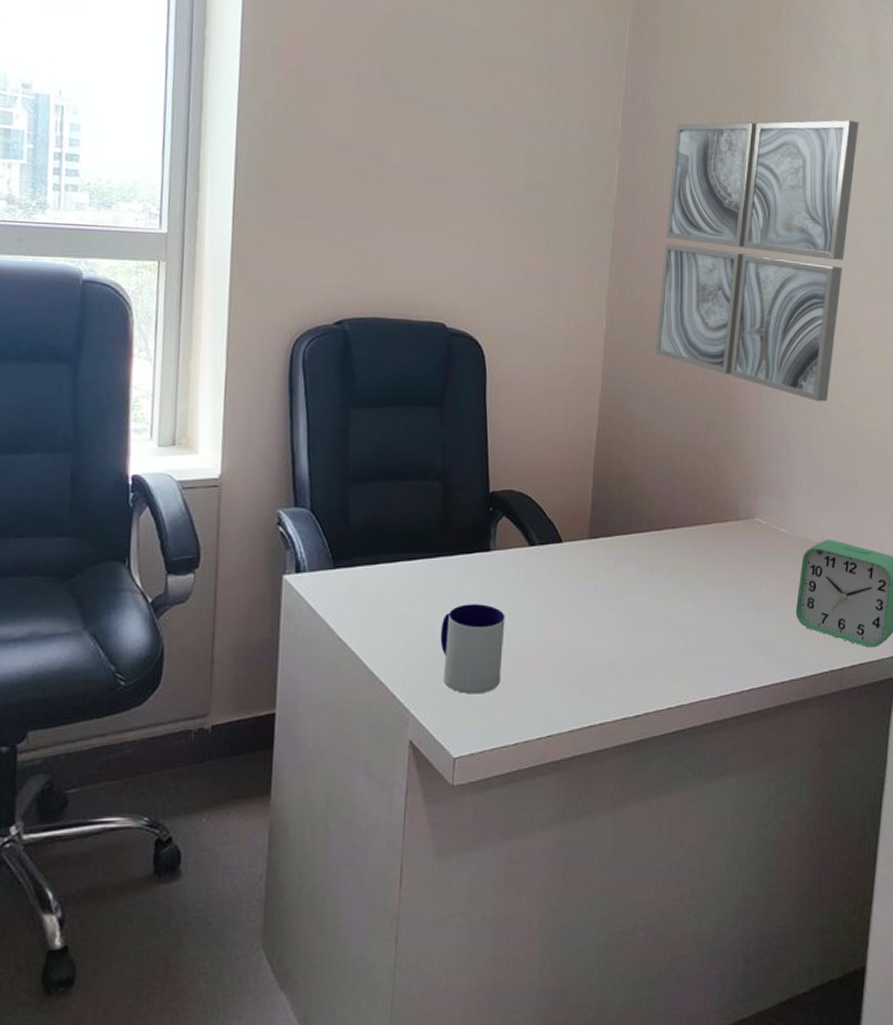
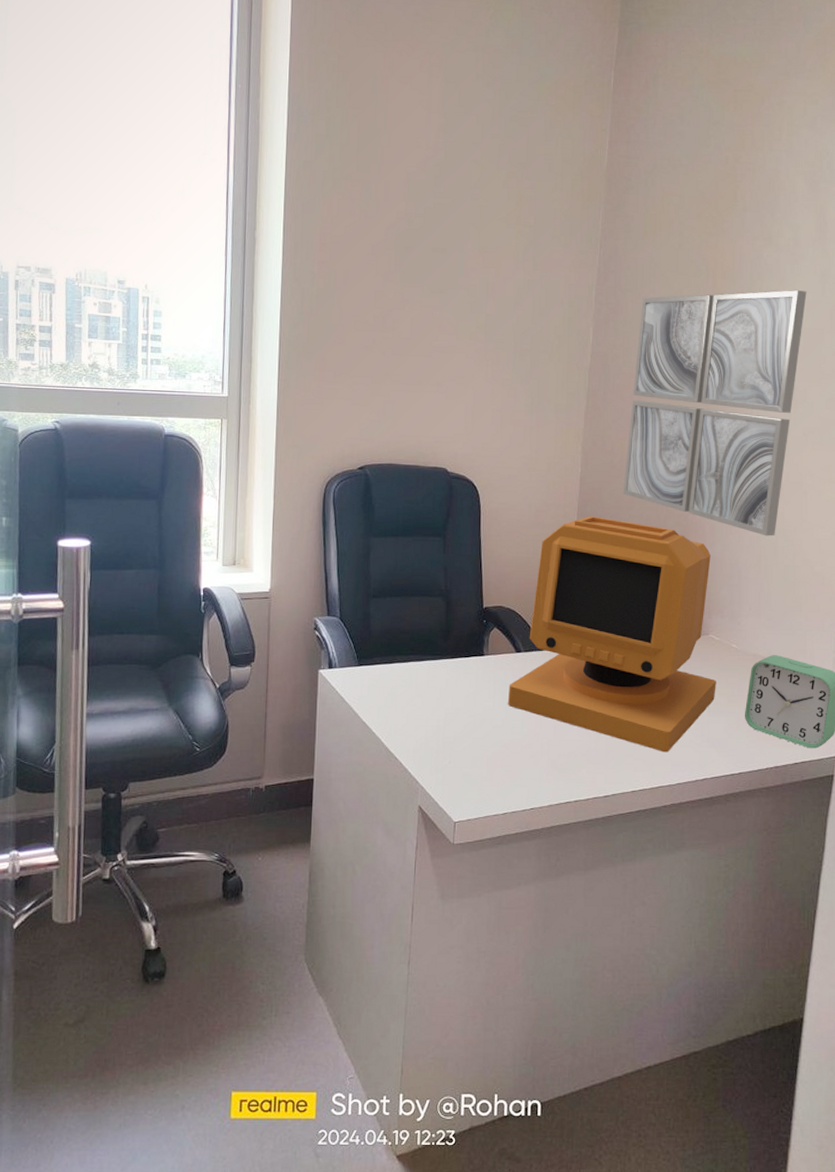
mug: present [440,604,505,694] -> none [443,698,496,772]
computer monitor: none [518,379,764,660] -> present [507,515,716,753]

